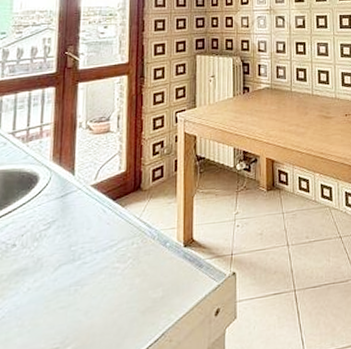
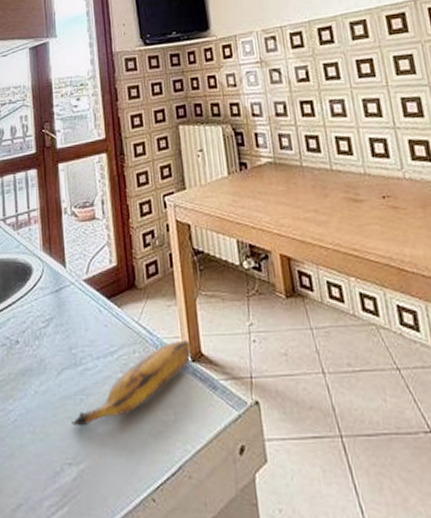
banana: none [63,230,185,314] -> present [71,340,192,427]

